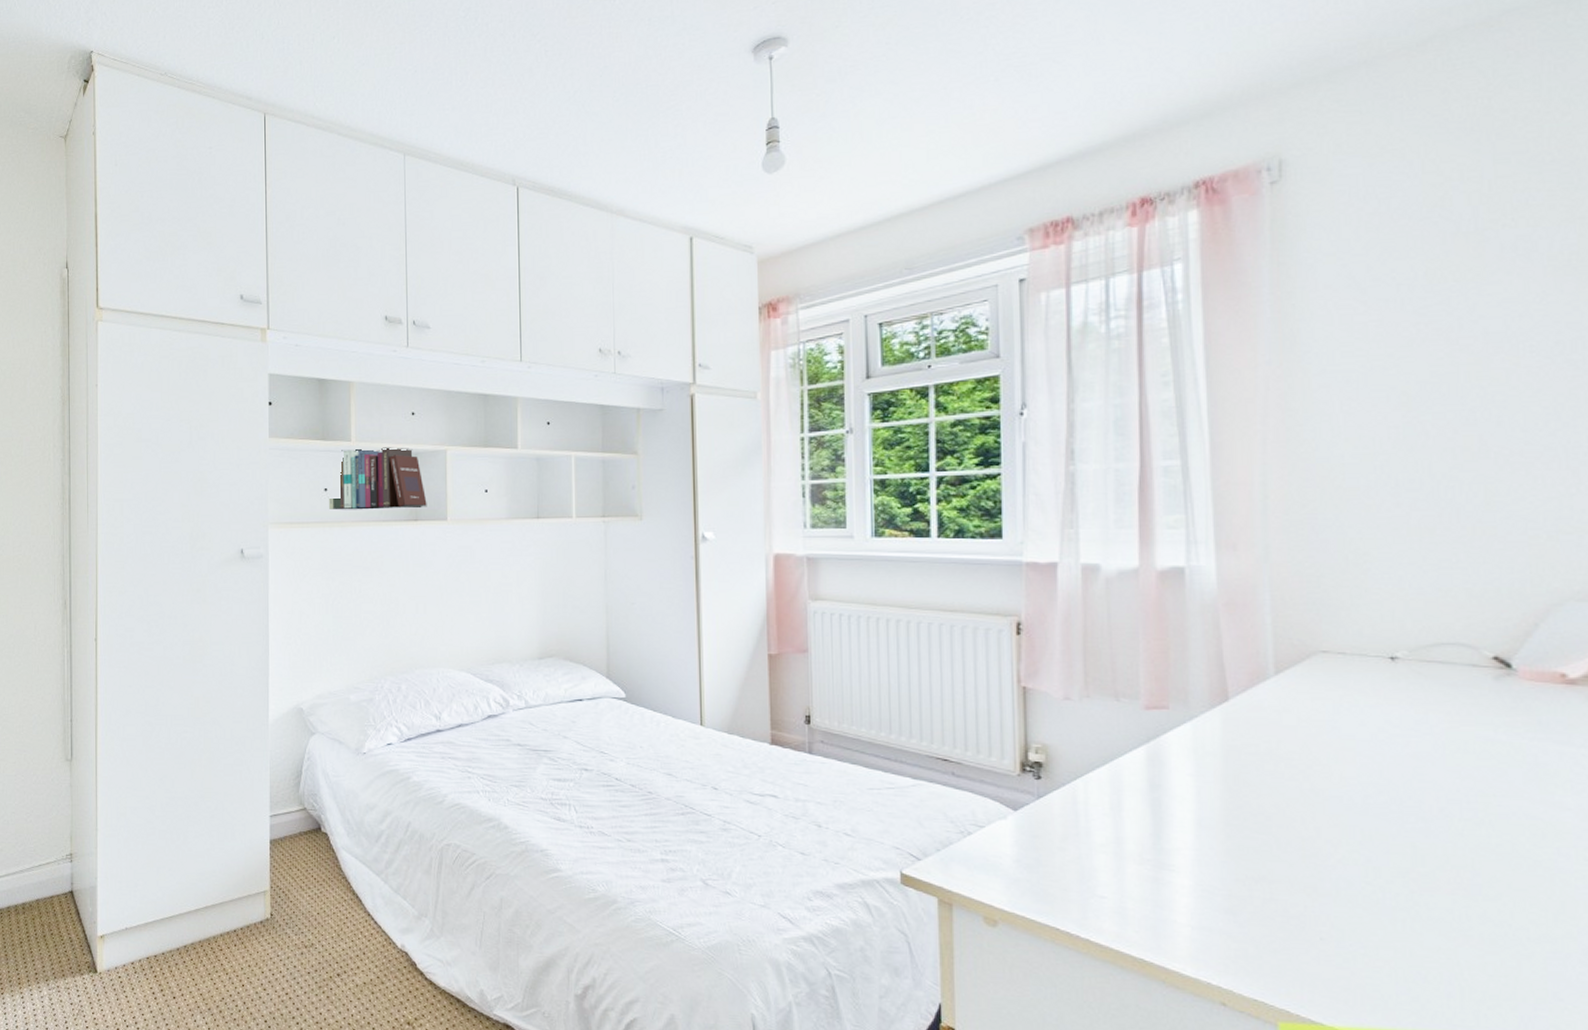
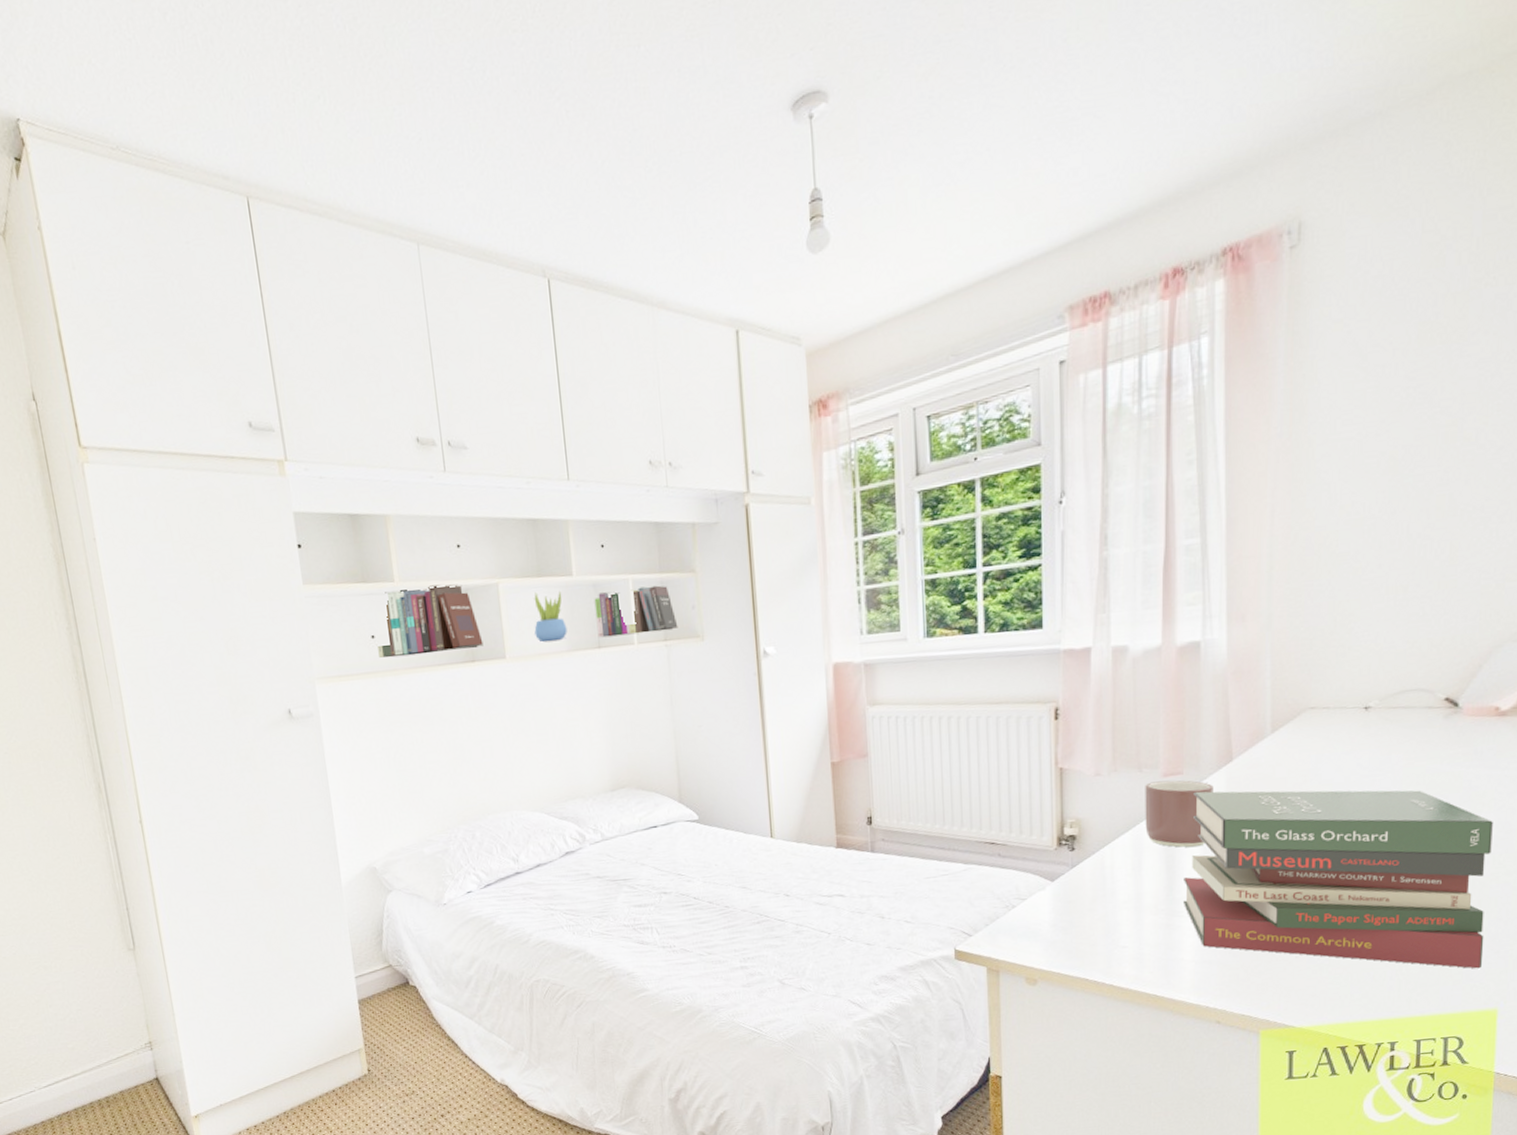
succulent plant: none [477,461,508,509] -> present [534,590,567,643]
books: none [536,464,617,509] -> present [594,585,678,638]
mug: none [1123,713,1207,793] -> present [1145,780,1214,848]
books: none [1173,730,1575,988] -> present [1182,790,1493,969]

